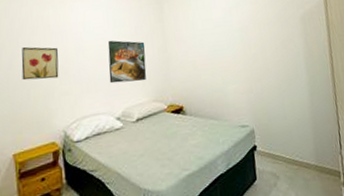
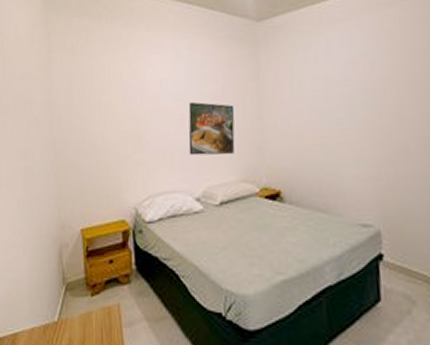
wall art: present [21,46,59,81] -> none [92,107,132,146]

